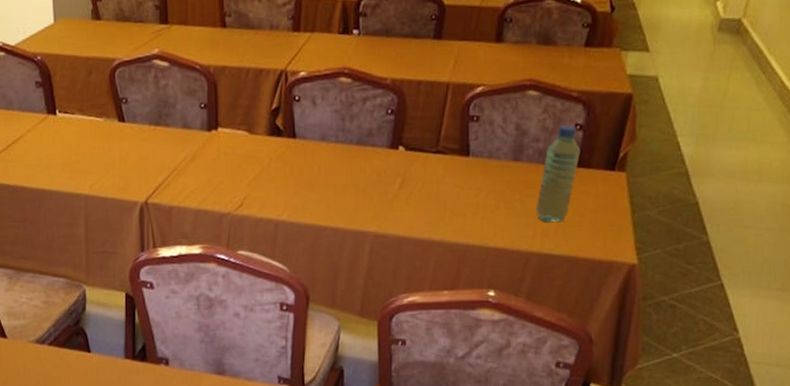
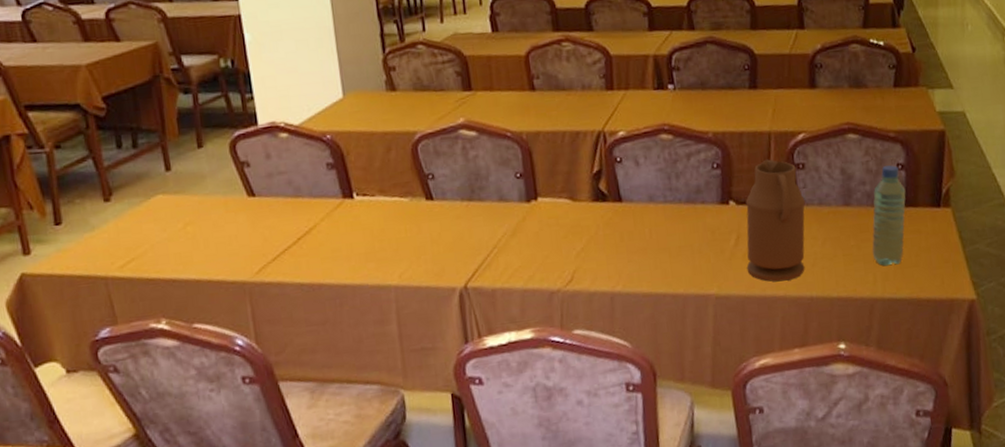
water jug: none [407,109,474,227] -> present [745,159,805,282]

